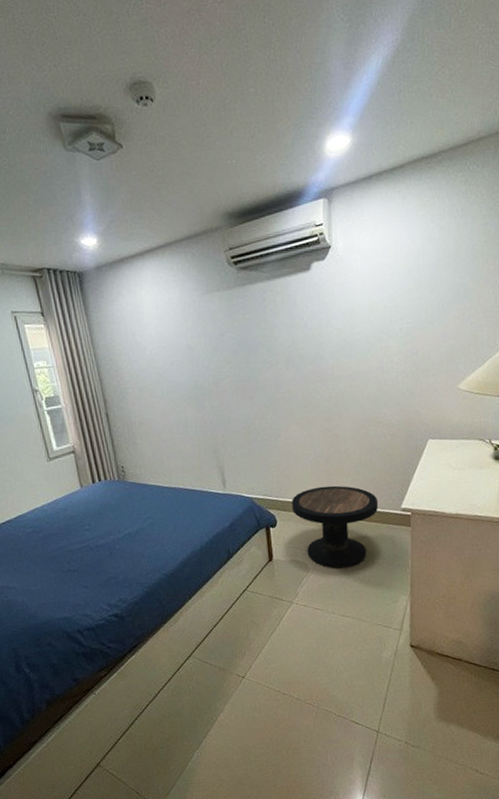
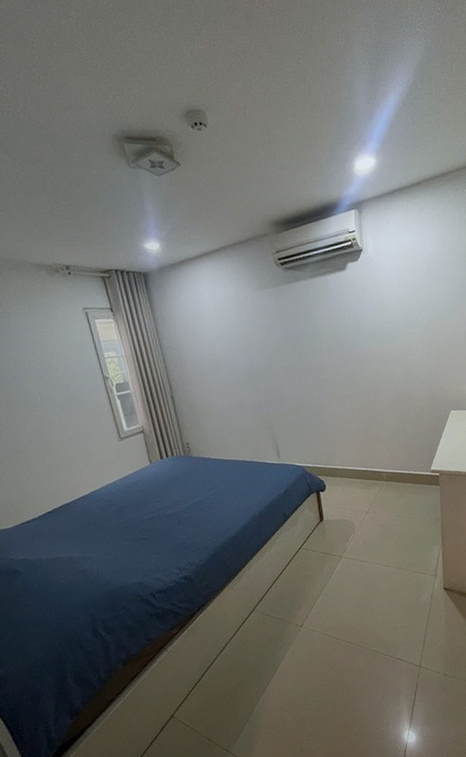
side table: present [292,485,379,568] -> none [338,452,412,525]

